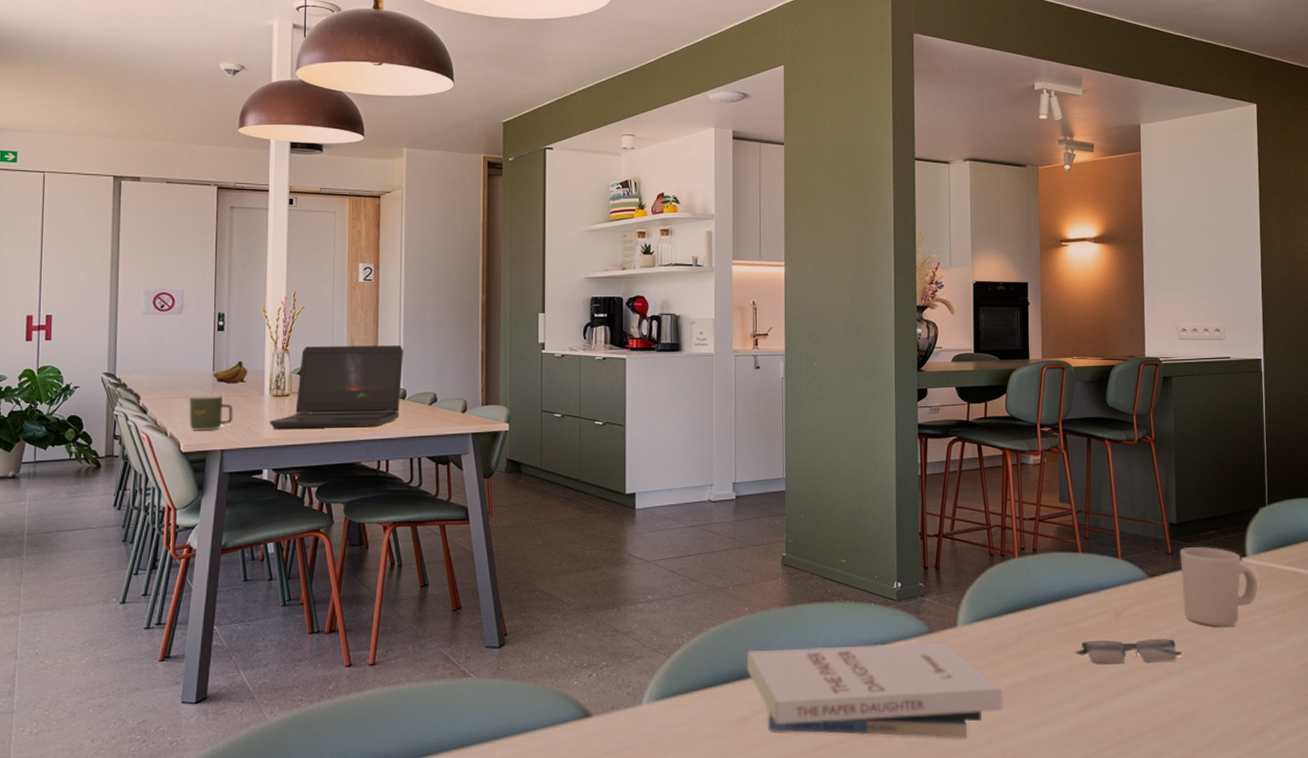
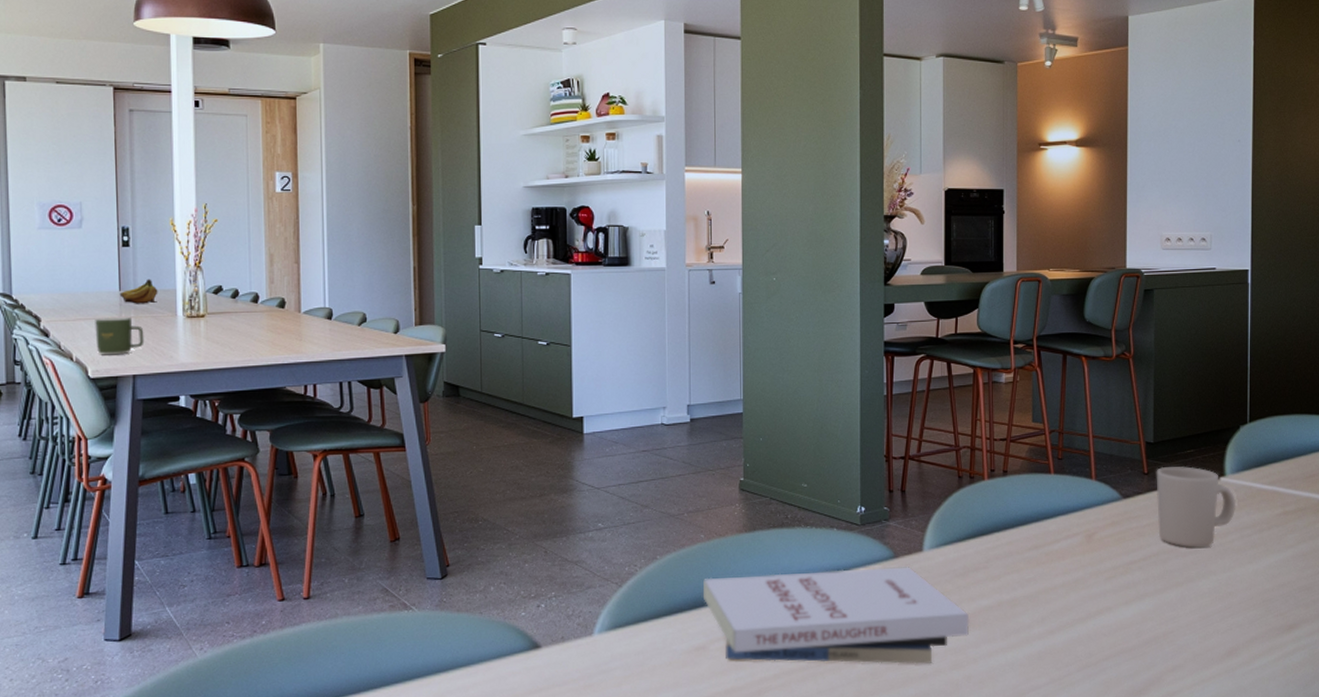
laptop computer: present [269,346,404,429] -> none [183,262,329,352]
glasses: present [1075,638,1183,663] -> none [1045,560,1156,586]

